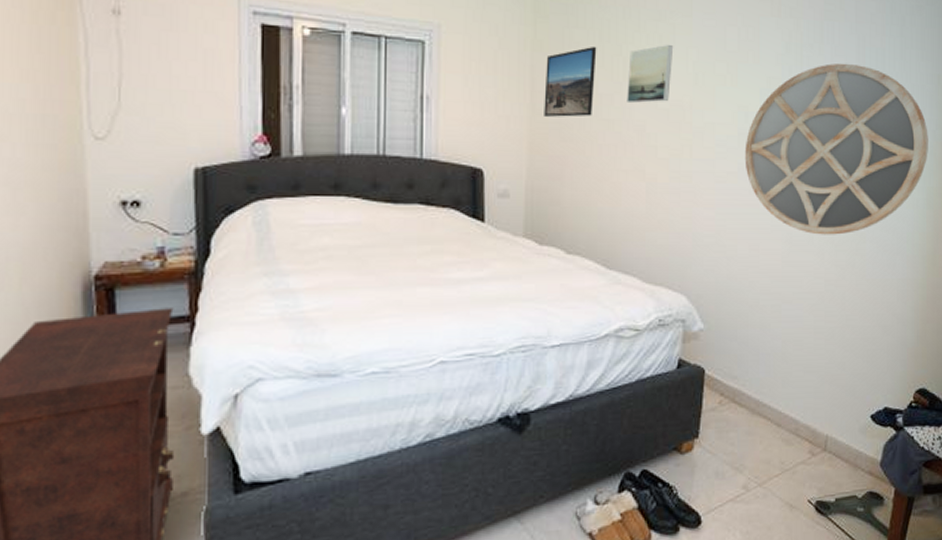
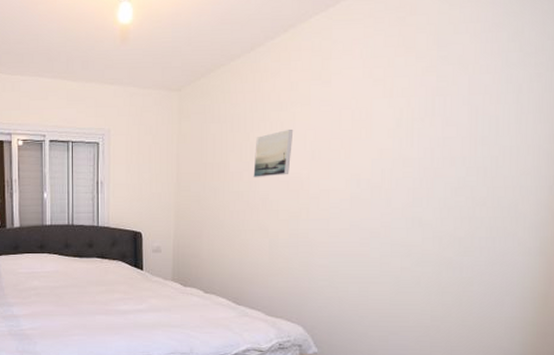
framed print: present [544,46,597,117] -> none [187,135,229,192]
home mirror: present [744,63,928,235] -> none [356,131,544,279]

